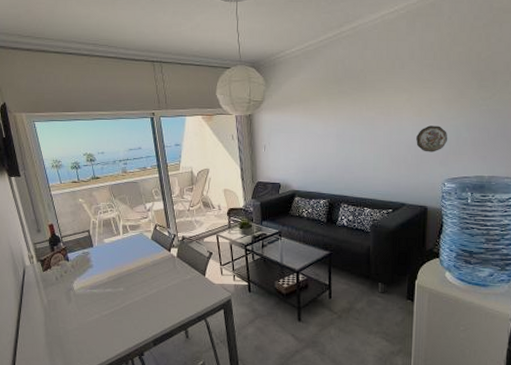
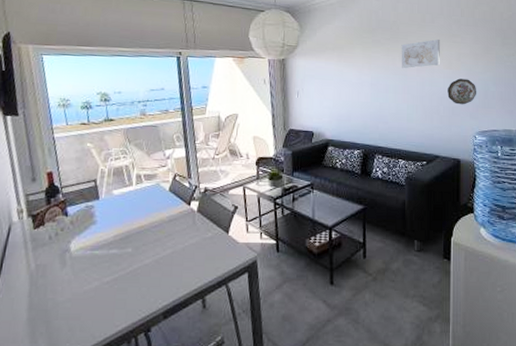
wall art: none [368,86,410,119] -> present [401,39,440,69]

